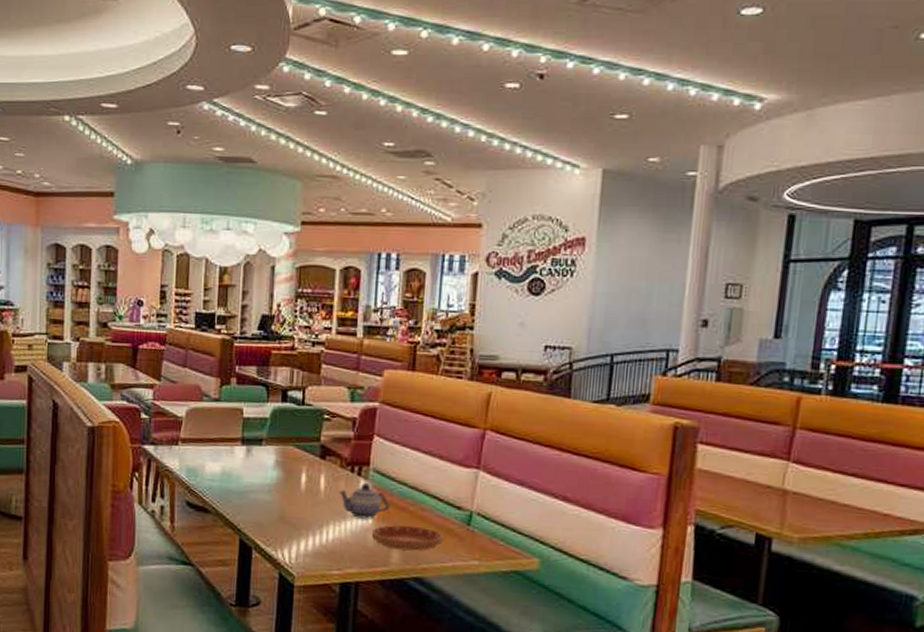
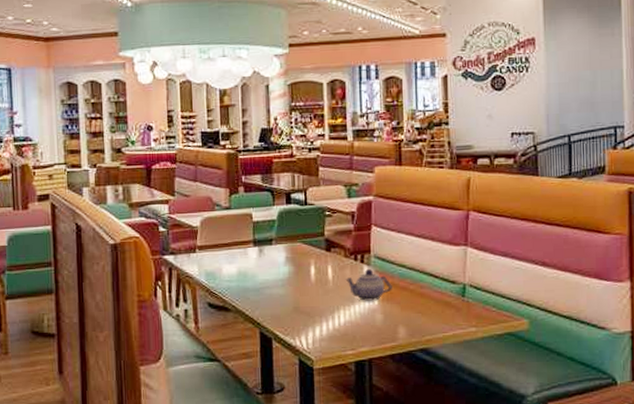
saucer: present [371,525,444,551] -> none [378,302,443,326]

